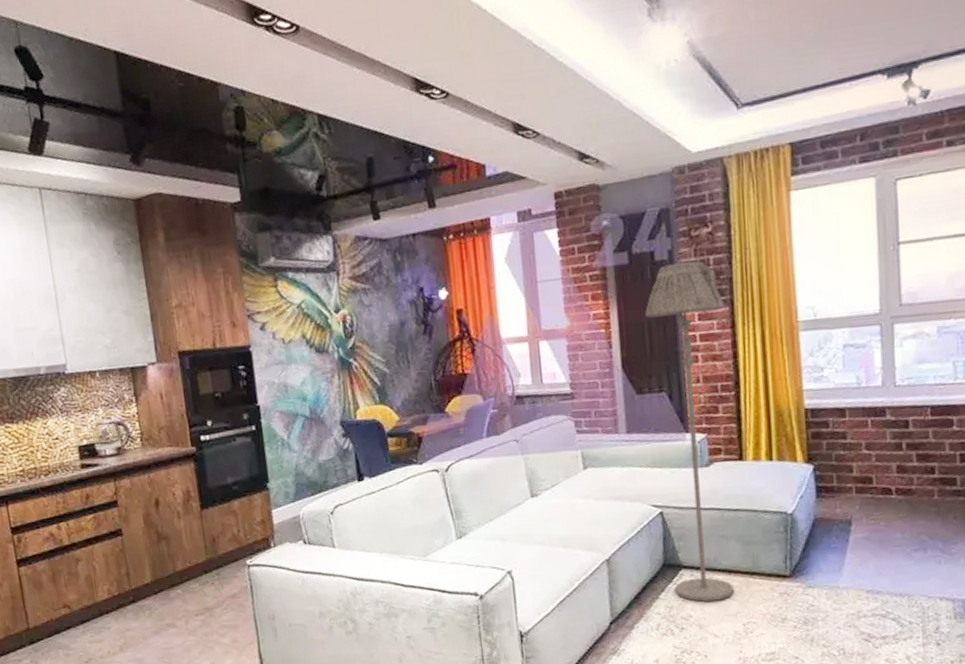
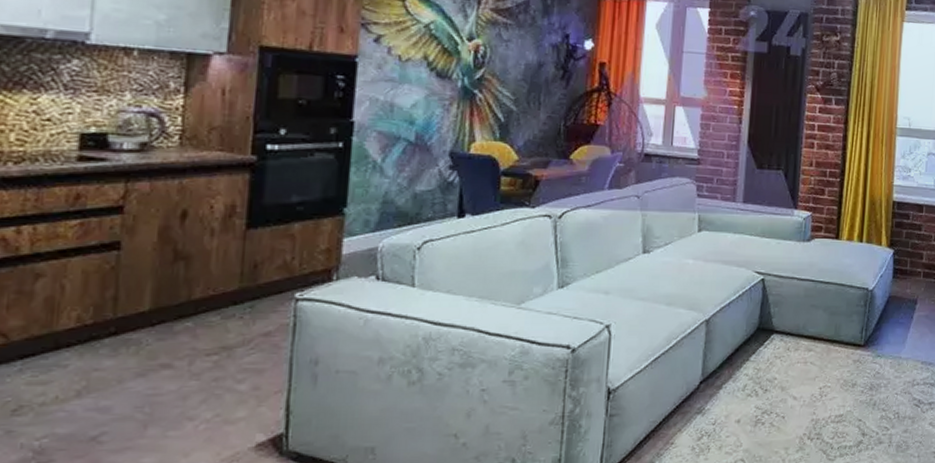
floor lamp: present [645,261,734,602] -> none [764,60,841,365]

